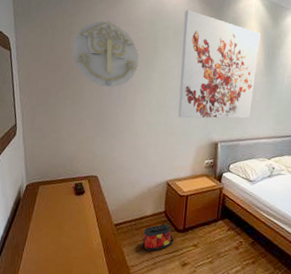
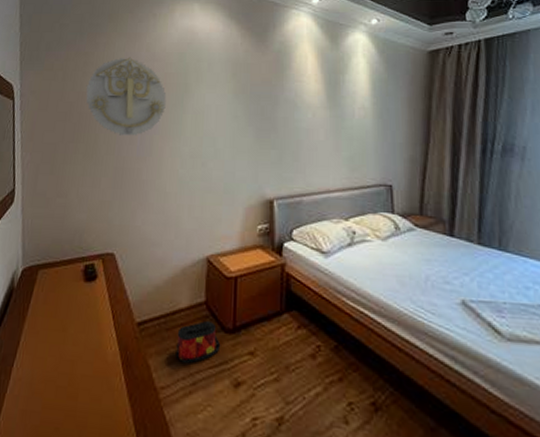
wall art: present [177,10,261,119] -> none [217,37,317,170]

